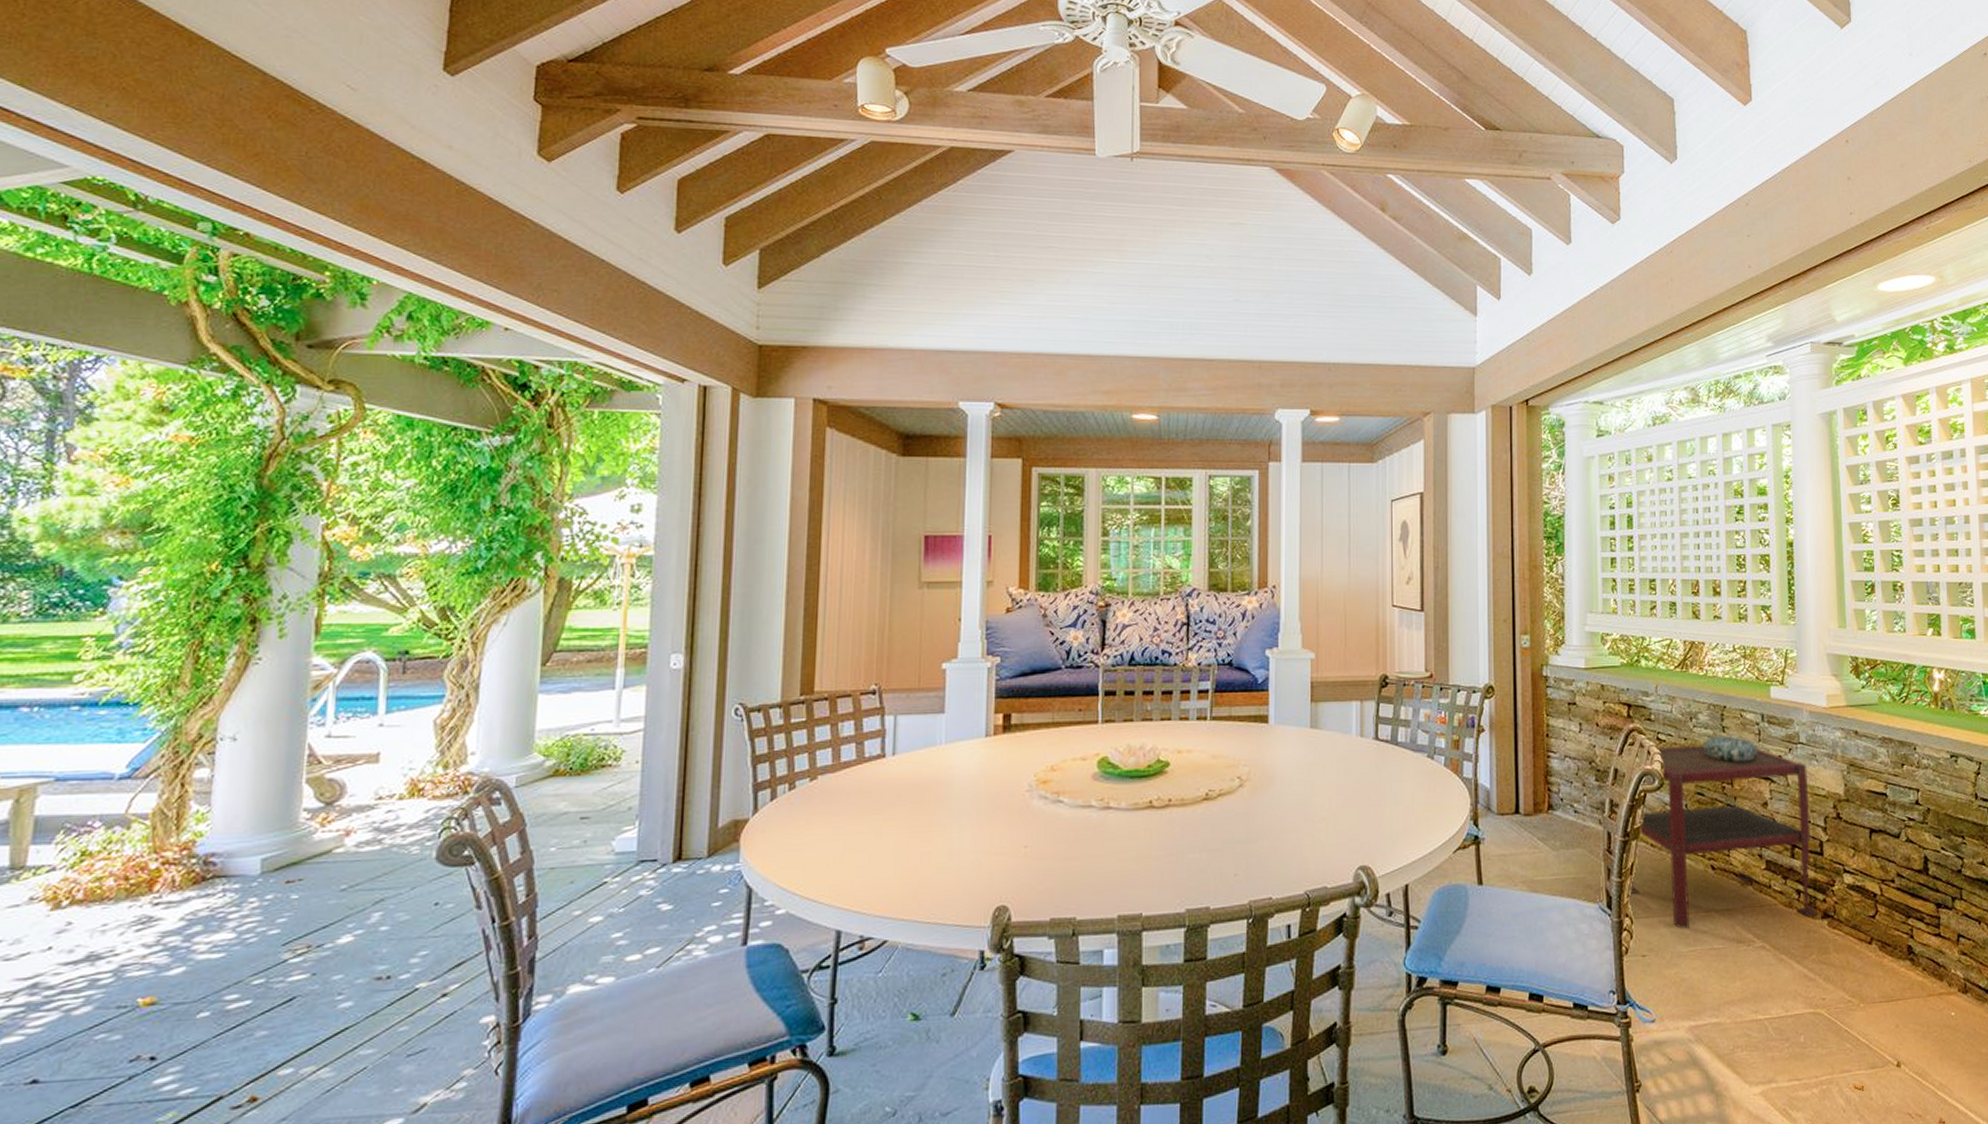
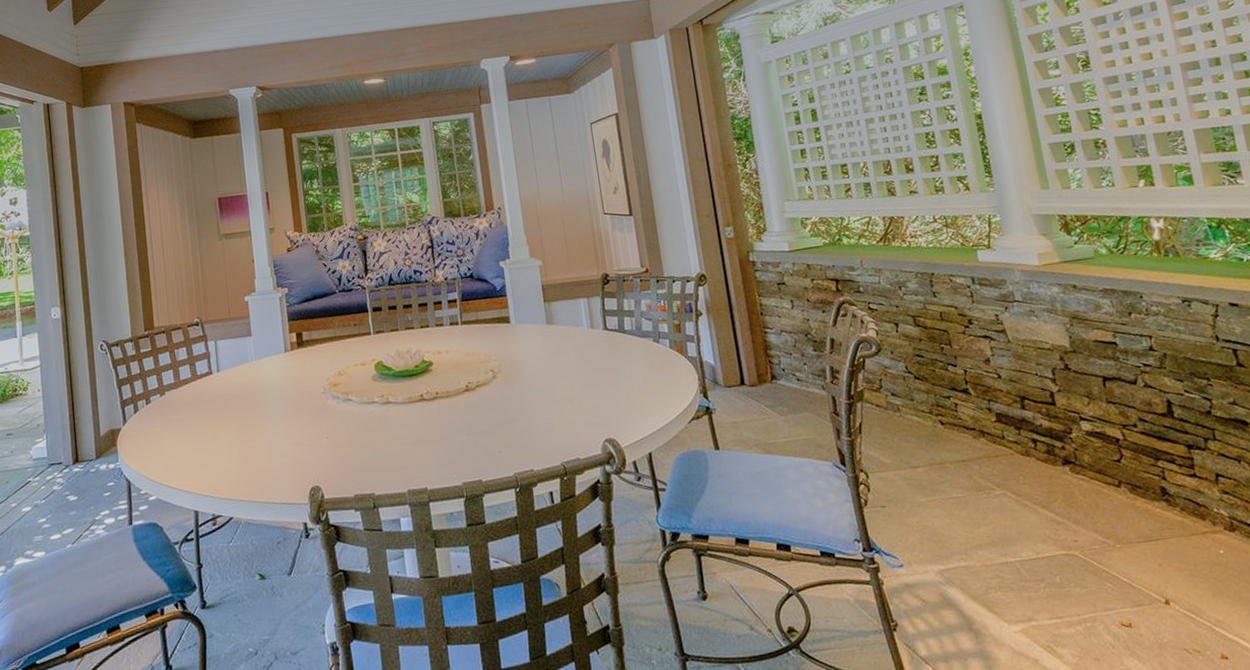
side table: present [1629,745,1817,929] -> none [860,309,1058,481]
decorative bowl: present [1703,736,1758,763] -> none [915,300,973,325]

